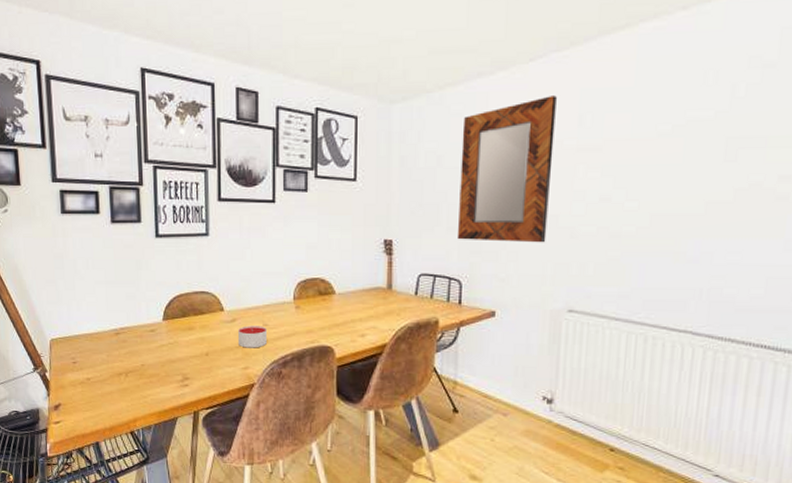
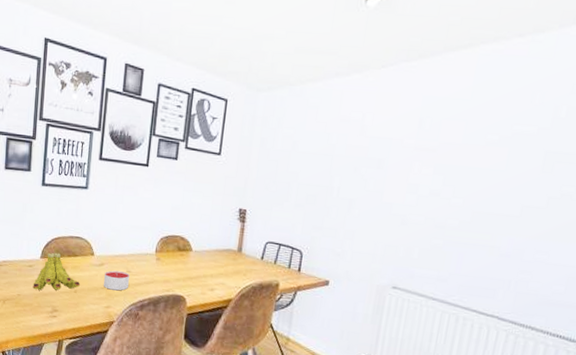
fruit: none [157,312,211,357] -> present [32,252,80,291]
home mirror: present [456,95,557,243] -> none [302,99,402,226]

